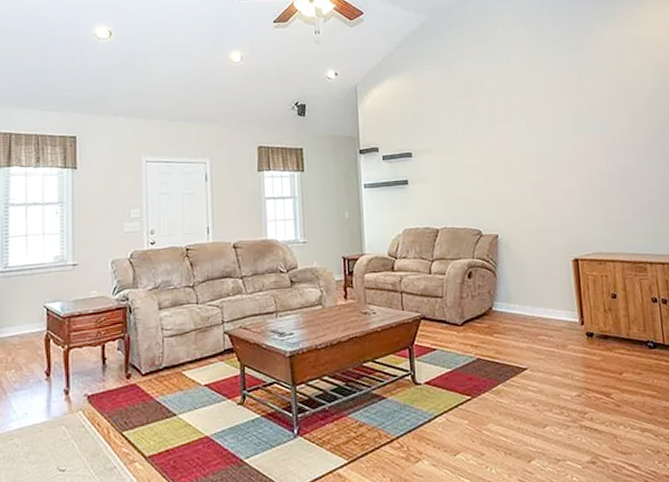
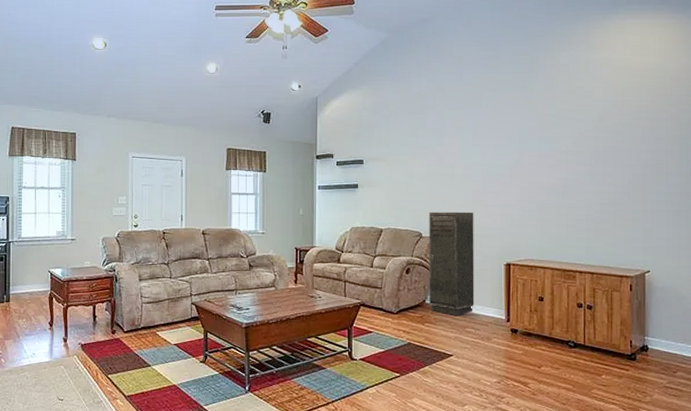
storage cabinet: none [487,204,545,323] -> present [429,212,474,316]

